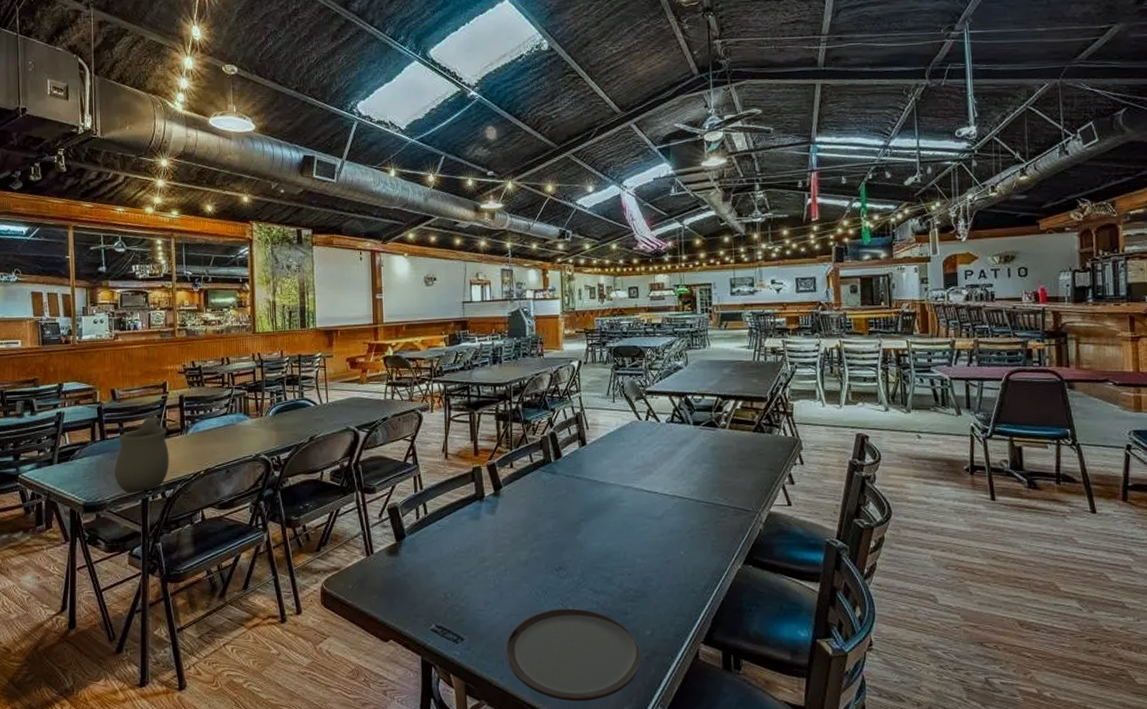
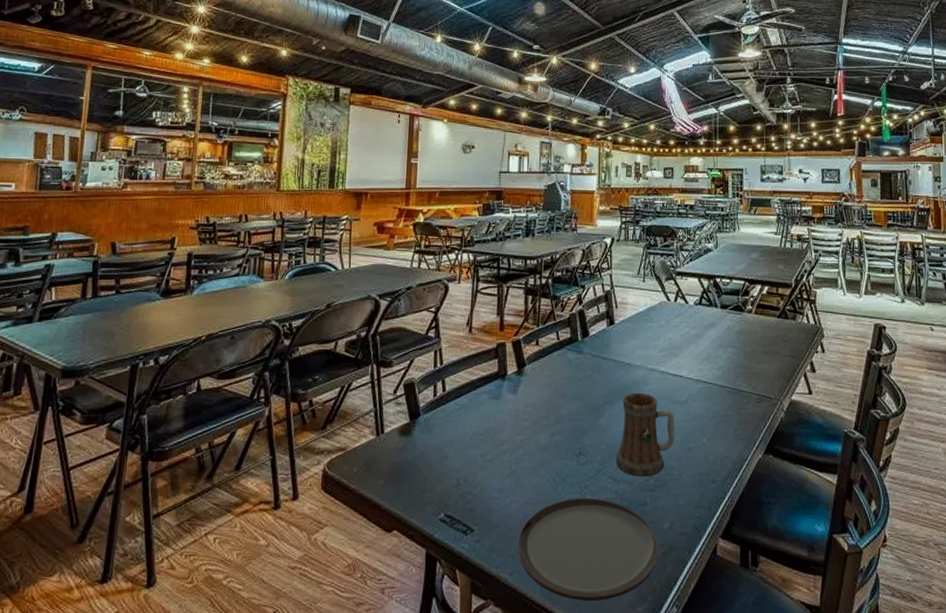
pitcher: present [115,417,169,493] -> none [103,275,170,357]
beer mug: none [594,509,653,588] -> present [615,392,675,477]

